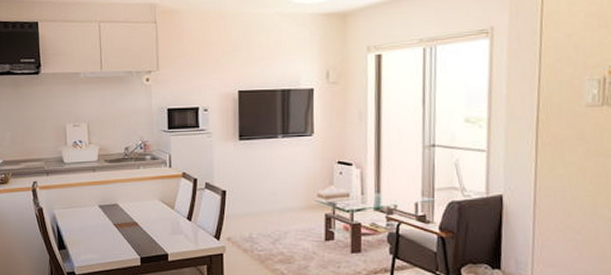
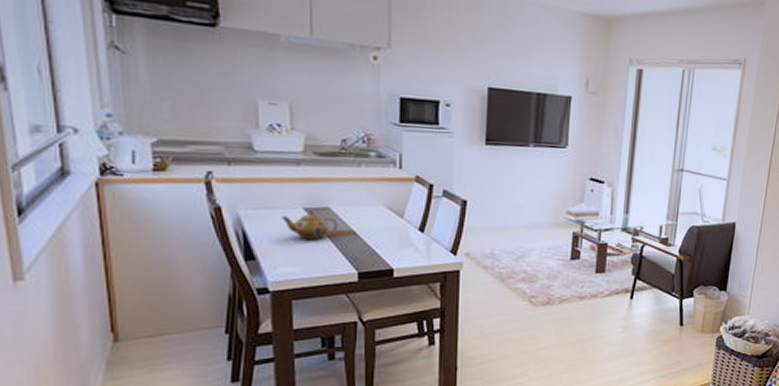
teapot: none [83,207,124,232] -> present [281,210,337,241]

